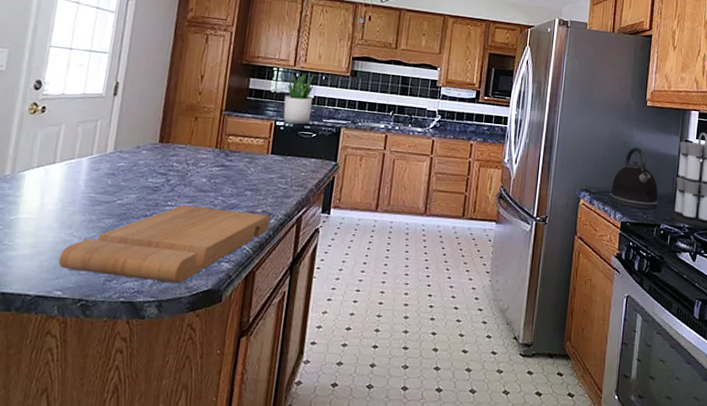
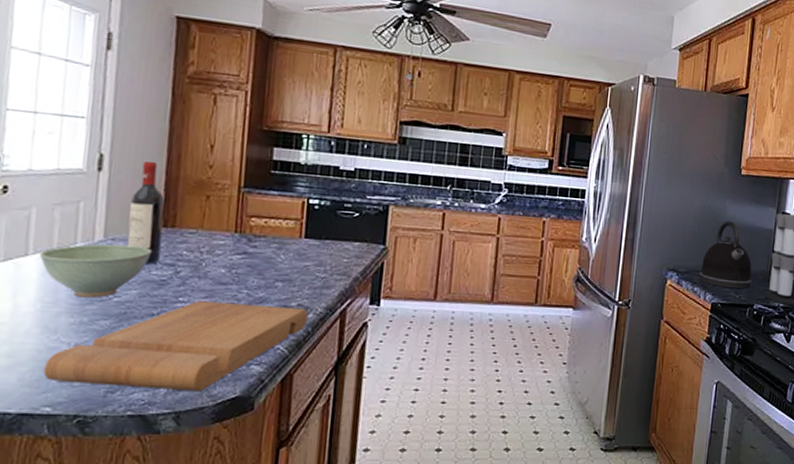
bowl: none [63,155,150,200] -> present [39,243,153,298]
wine bottle: none [131,88,163,173] -> present [127,161,165,264]
planter: present [283,73,315,125] -> none [317,140,355,203]

